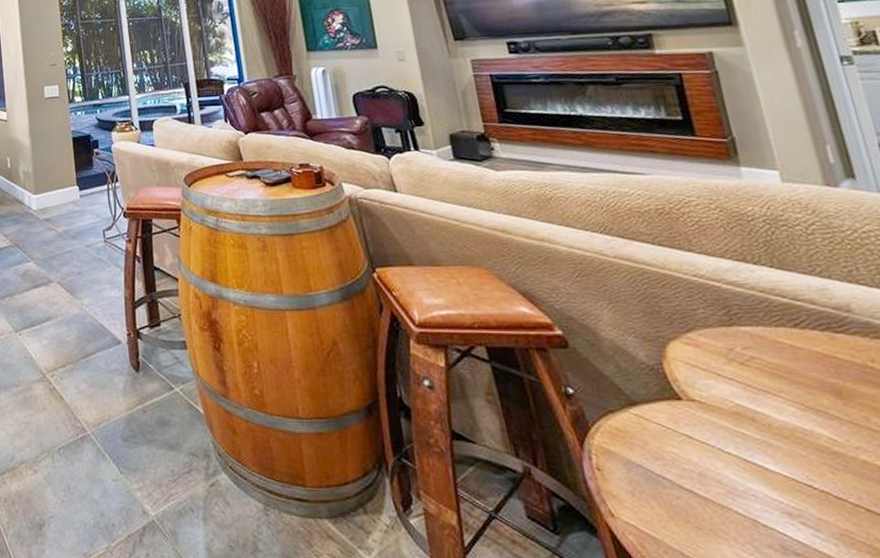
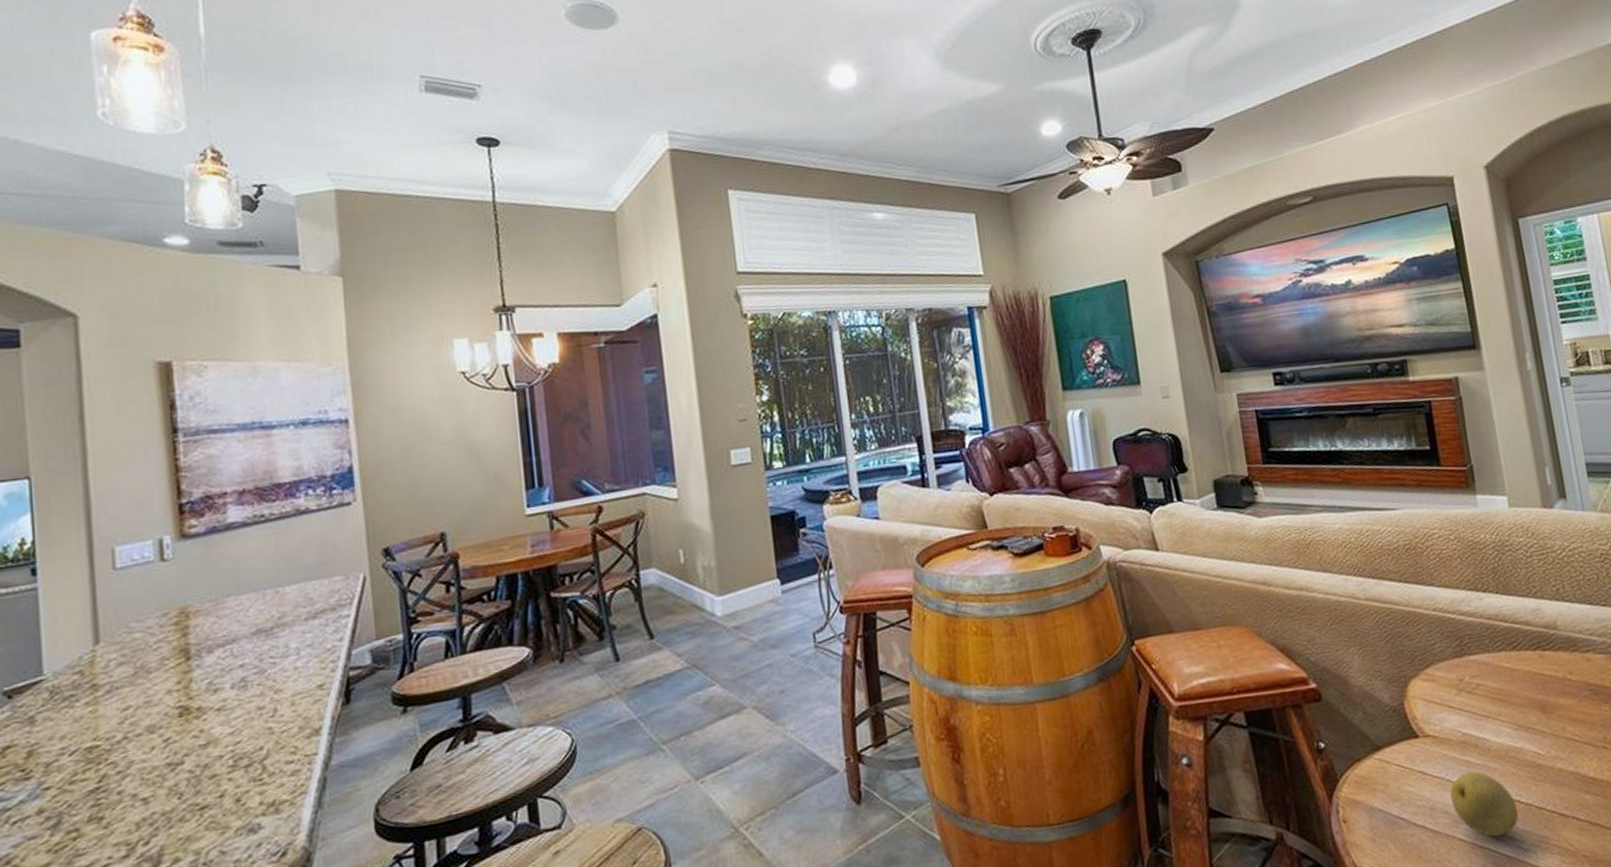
fruit: none [722,445,812,519] -> present [1450,770,1519,837]

